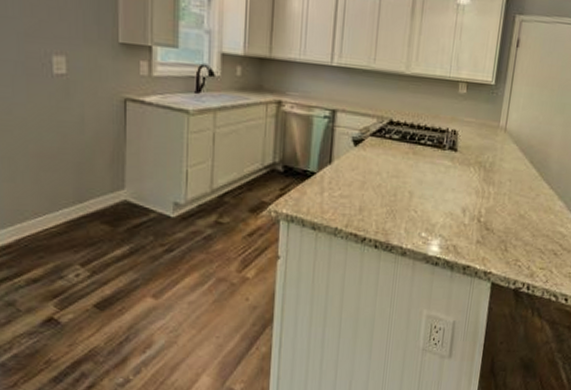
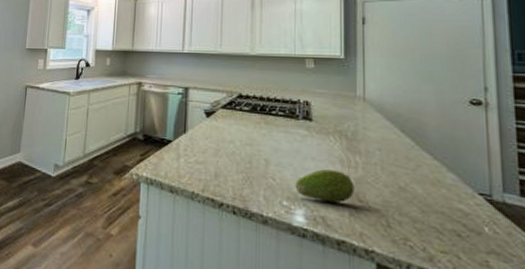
fruit: none [434,200,485,232] -> present [295,169,355,203]

